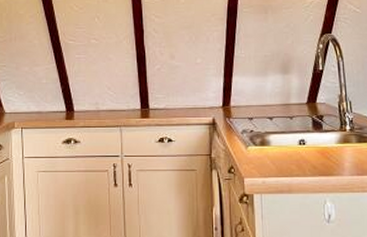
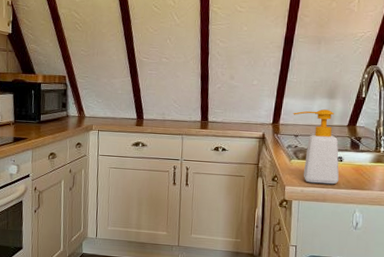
soap bottle: none [244,86,304,172] -> present [293,109,340,185]

